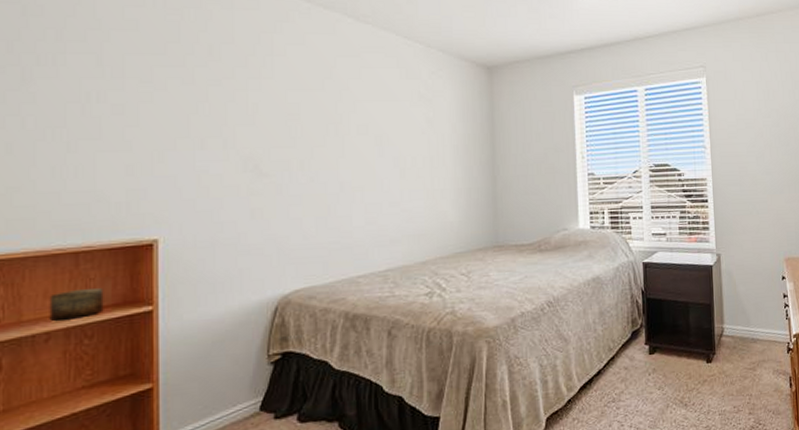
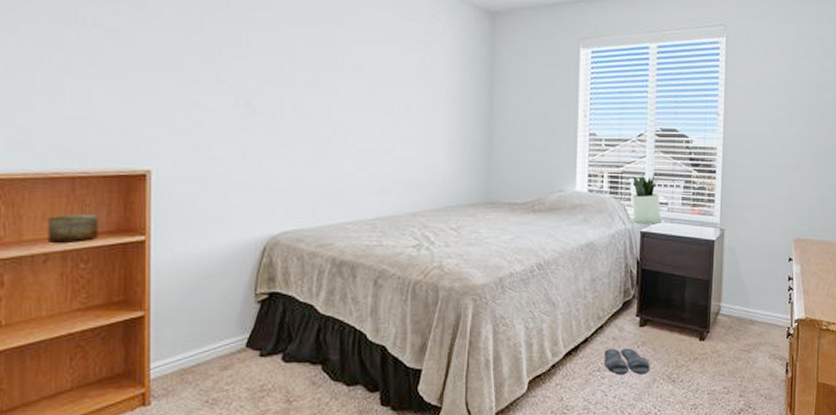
slippers: none [617,376,663,404] -> present [603,348,650,375]
planter: none [632,208,664,256] -> present [631,175,664,224]

